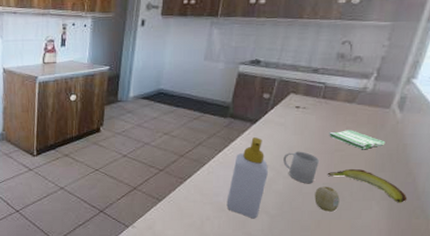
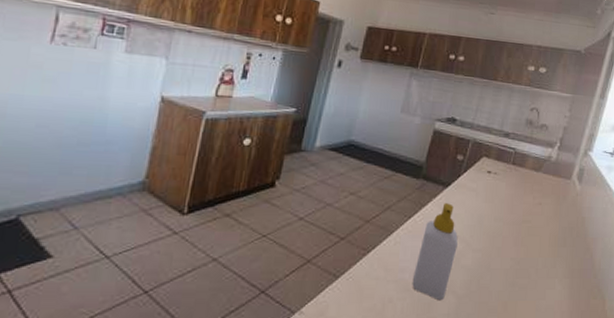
mug: present [283,151,319,184] -> none [473,221,507,259]
fruit: present [314,186,340,212] -> none [502,262,526,291]
banana: present [327,168,408,203] -> none [515,242,586,281]
dish towel: present [329,130,386,150] -> none [517,199,567,222]

